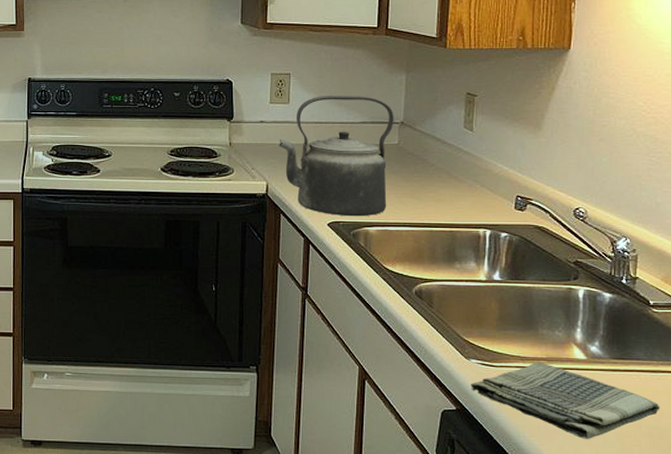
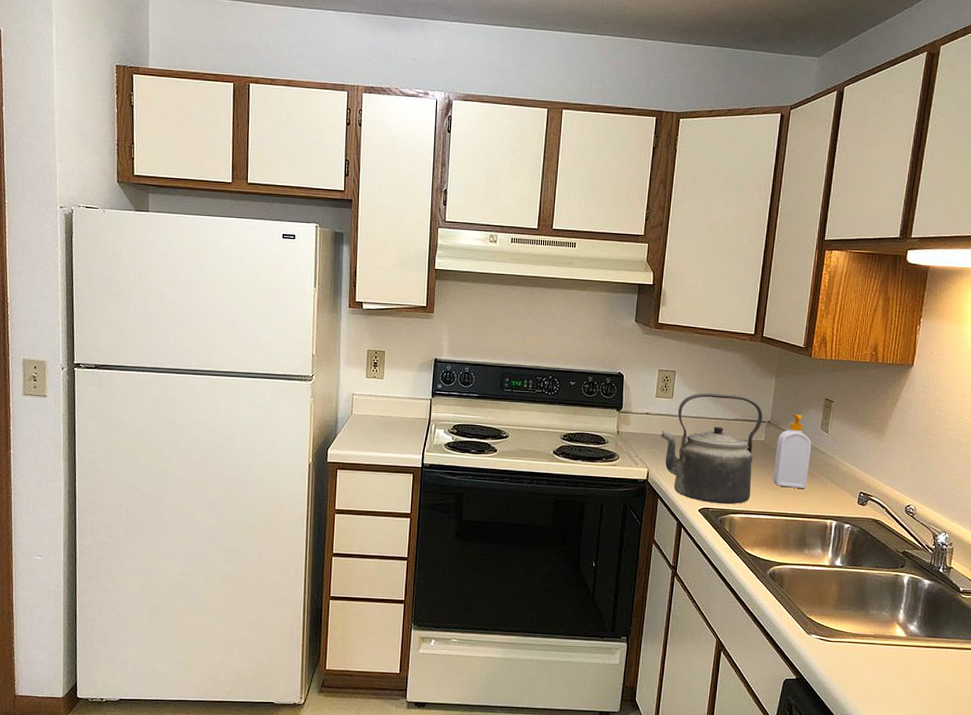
soap bottle: none [412,112,455,195] -> present [773,414,812,488]
dish towel: present [471,361,660,439] -> none [810,637,961,706]

